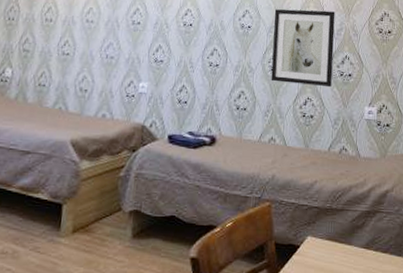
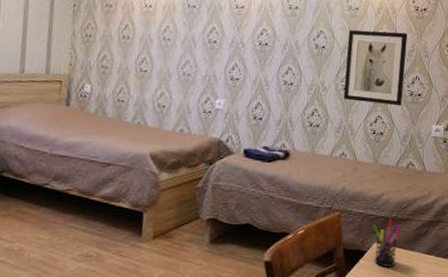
pen holder: none [306,210,336,264] -> present [373,219,401,267]

